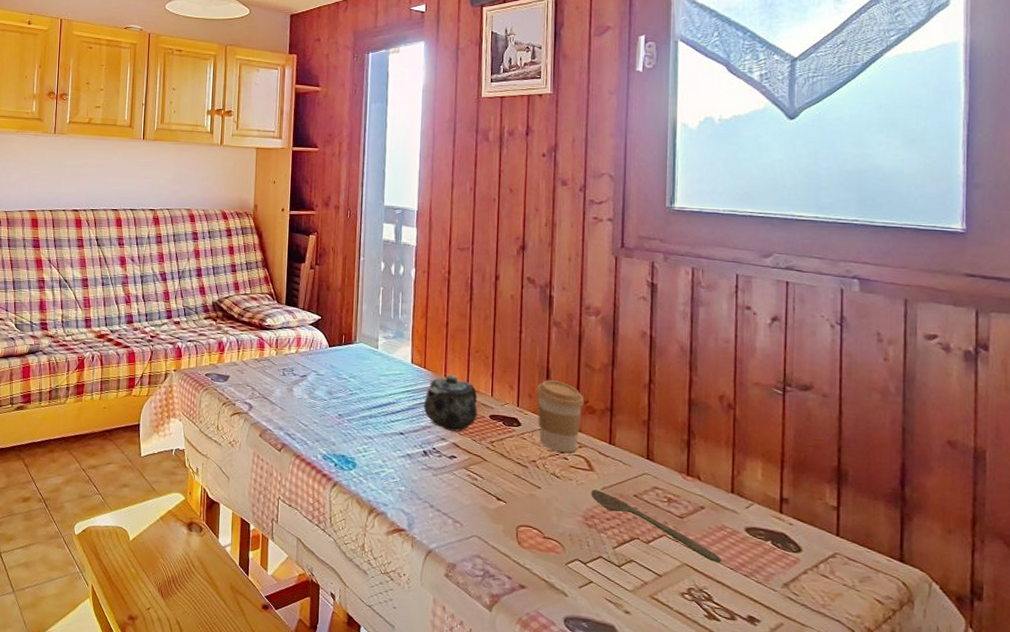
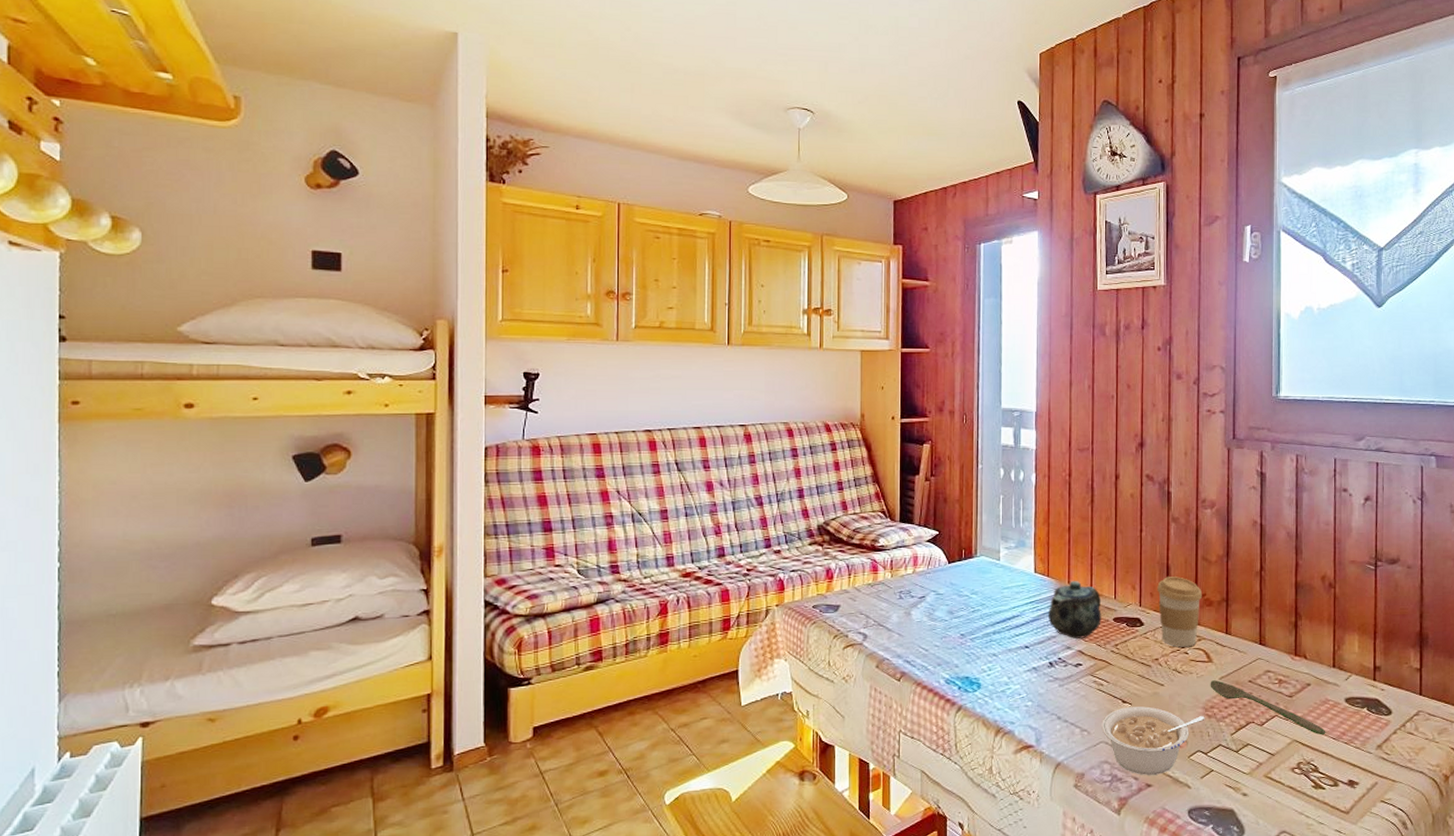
legume: none [475,505,585,577] -> present [1102,706,1205,775]

